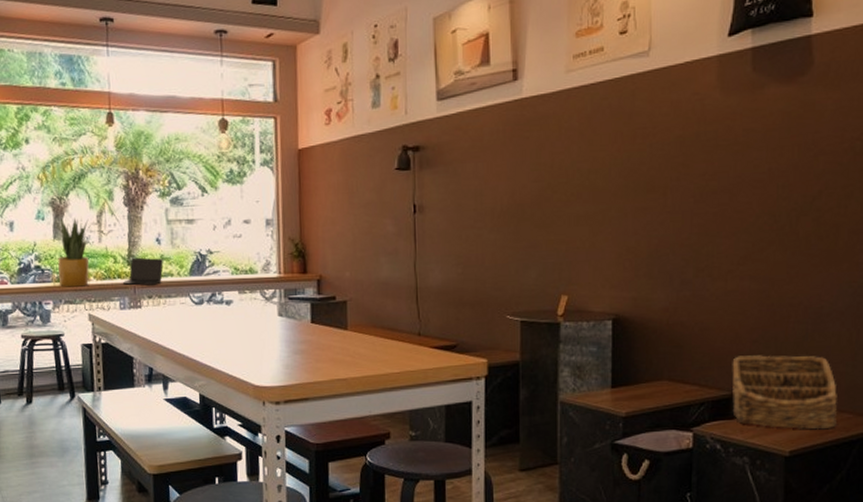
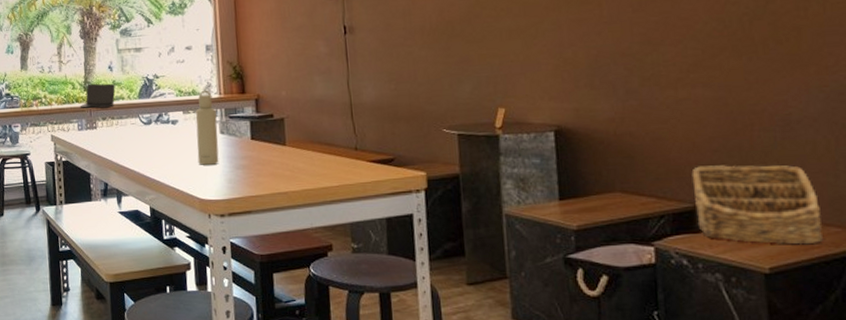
planter: present [56,218,89,287] -> none [23,51,51,112]
bottle: none [252,268,276,349] -> present [195,90,219,165]

